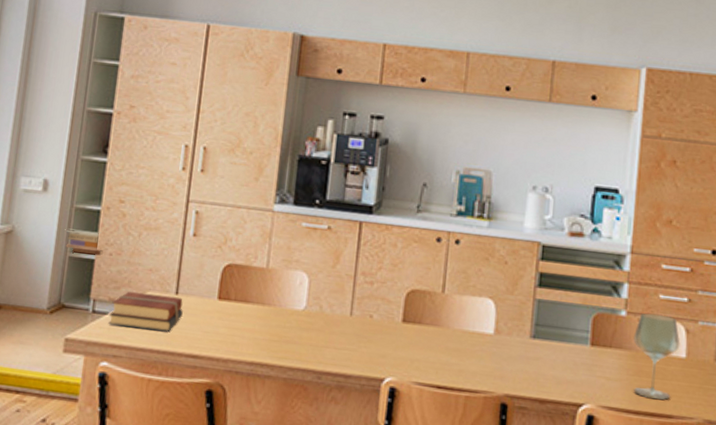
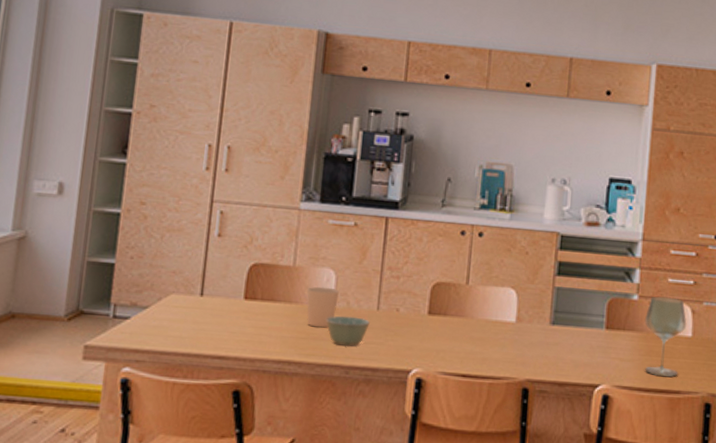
books: present [65,228,105,256] -> none [82,232,125,259]
books: present [108,291,183,331] -> none [130,294,208,334]
dixie cup: none [279,289,312,332] -> present [306,286,339,328]
bowl: none [298,320,343,351] -> present [326,316,370,346]

